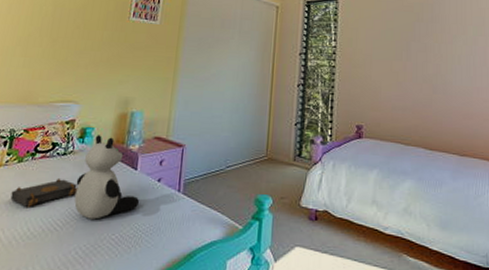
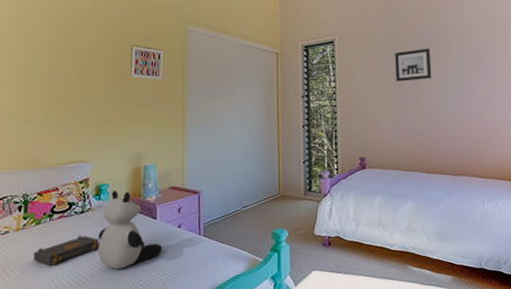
wall art: none [402,12,442,47] -> present [395,48,432,82]

